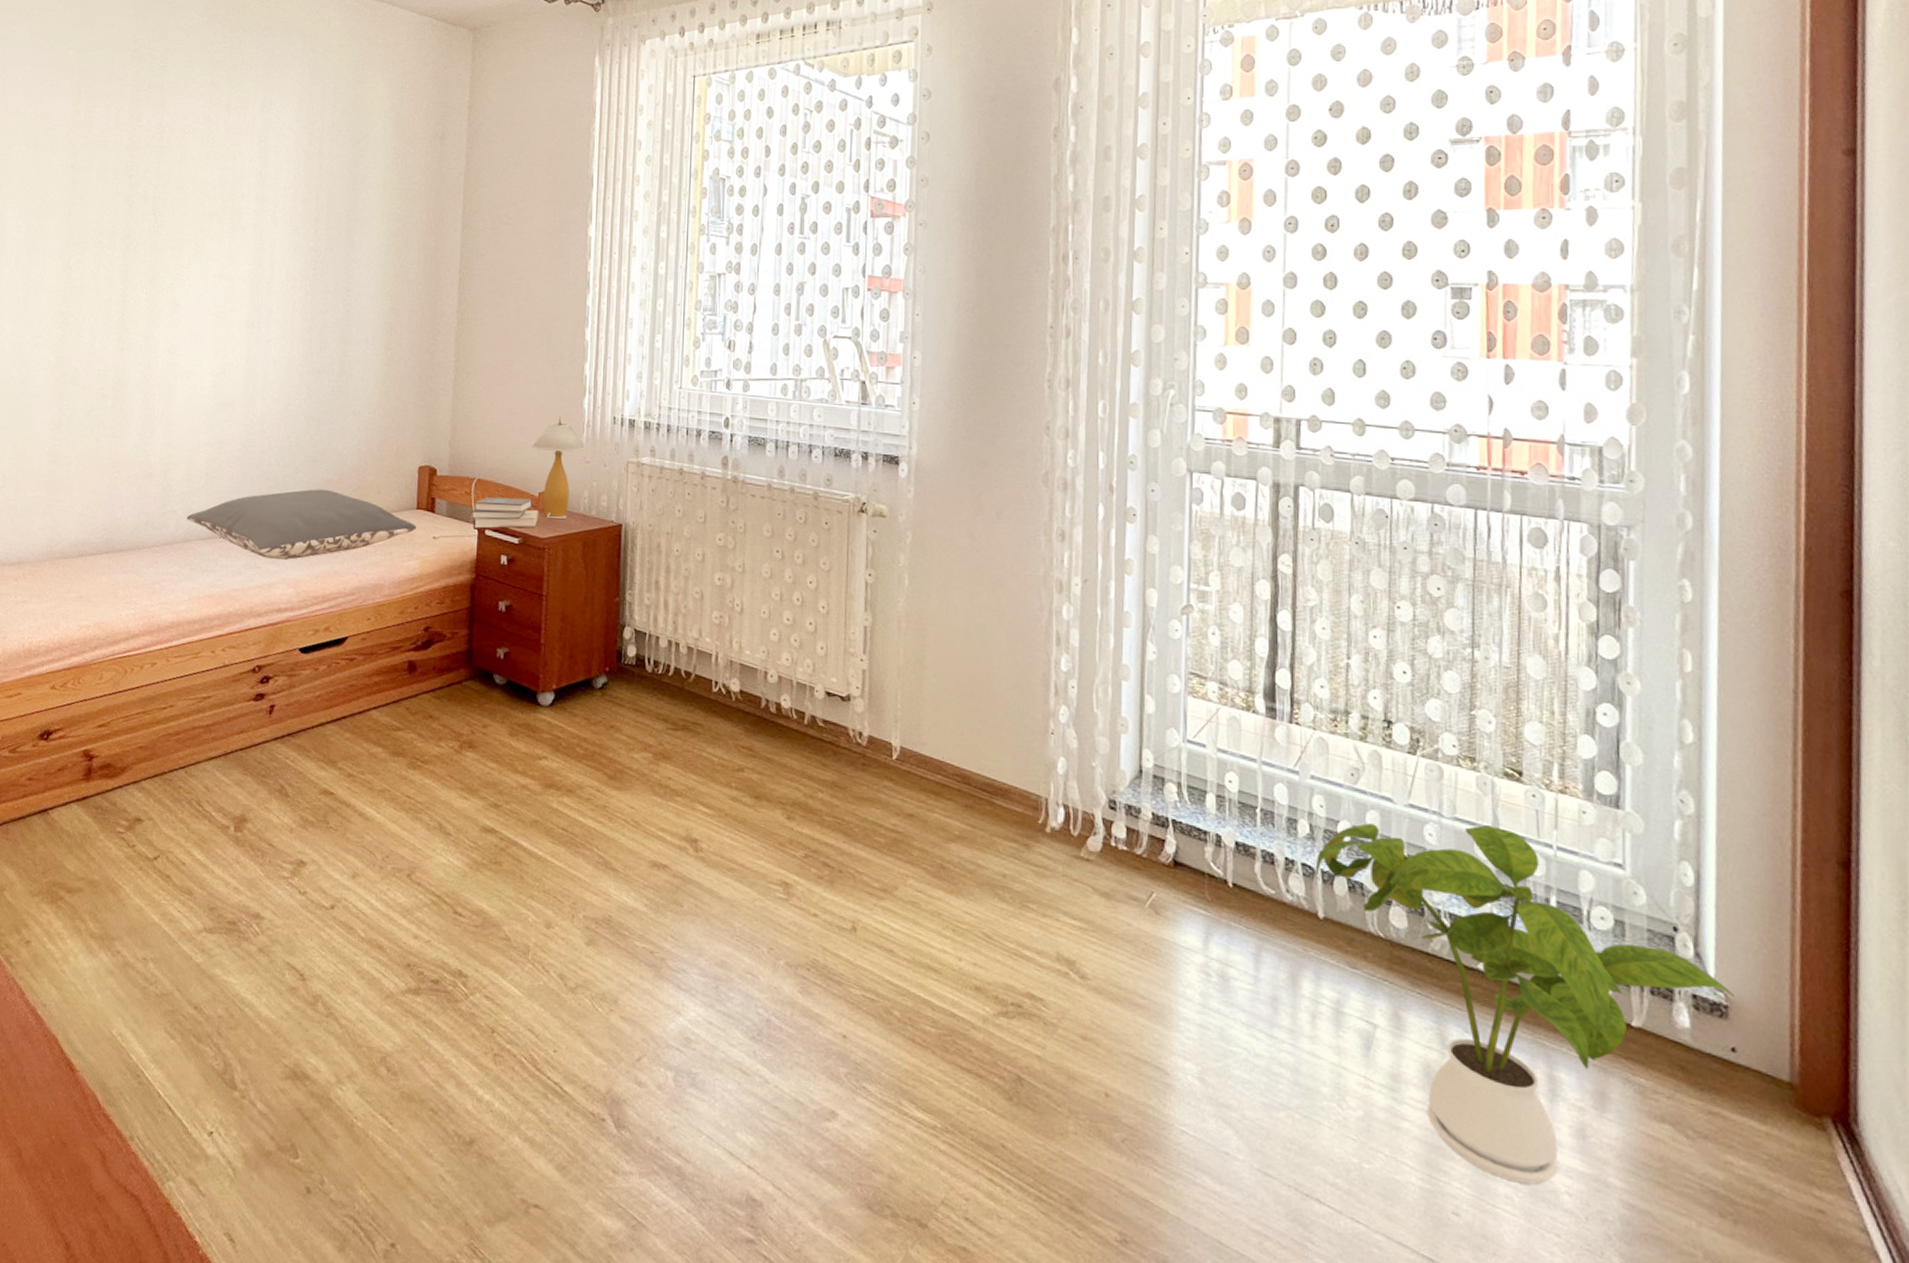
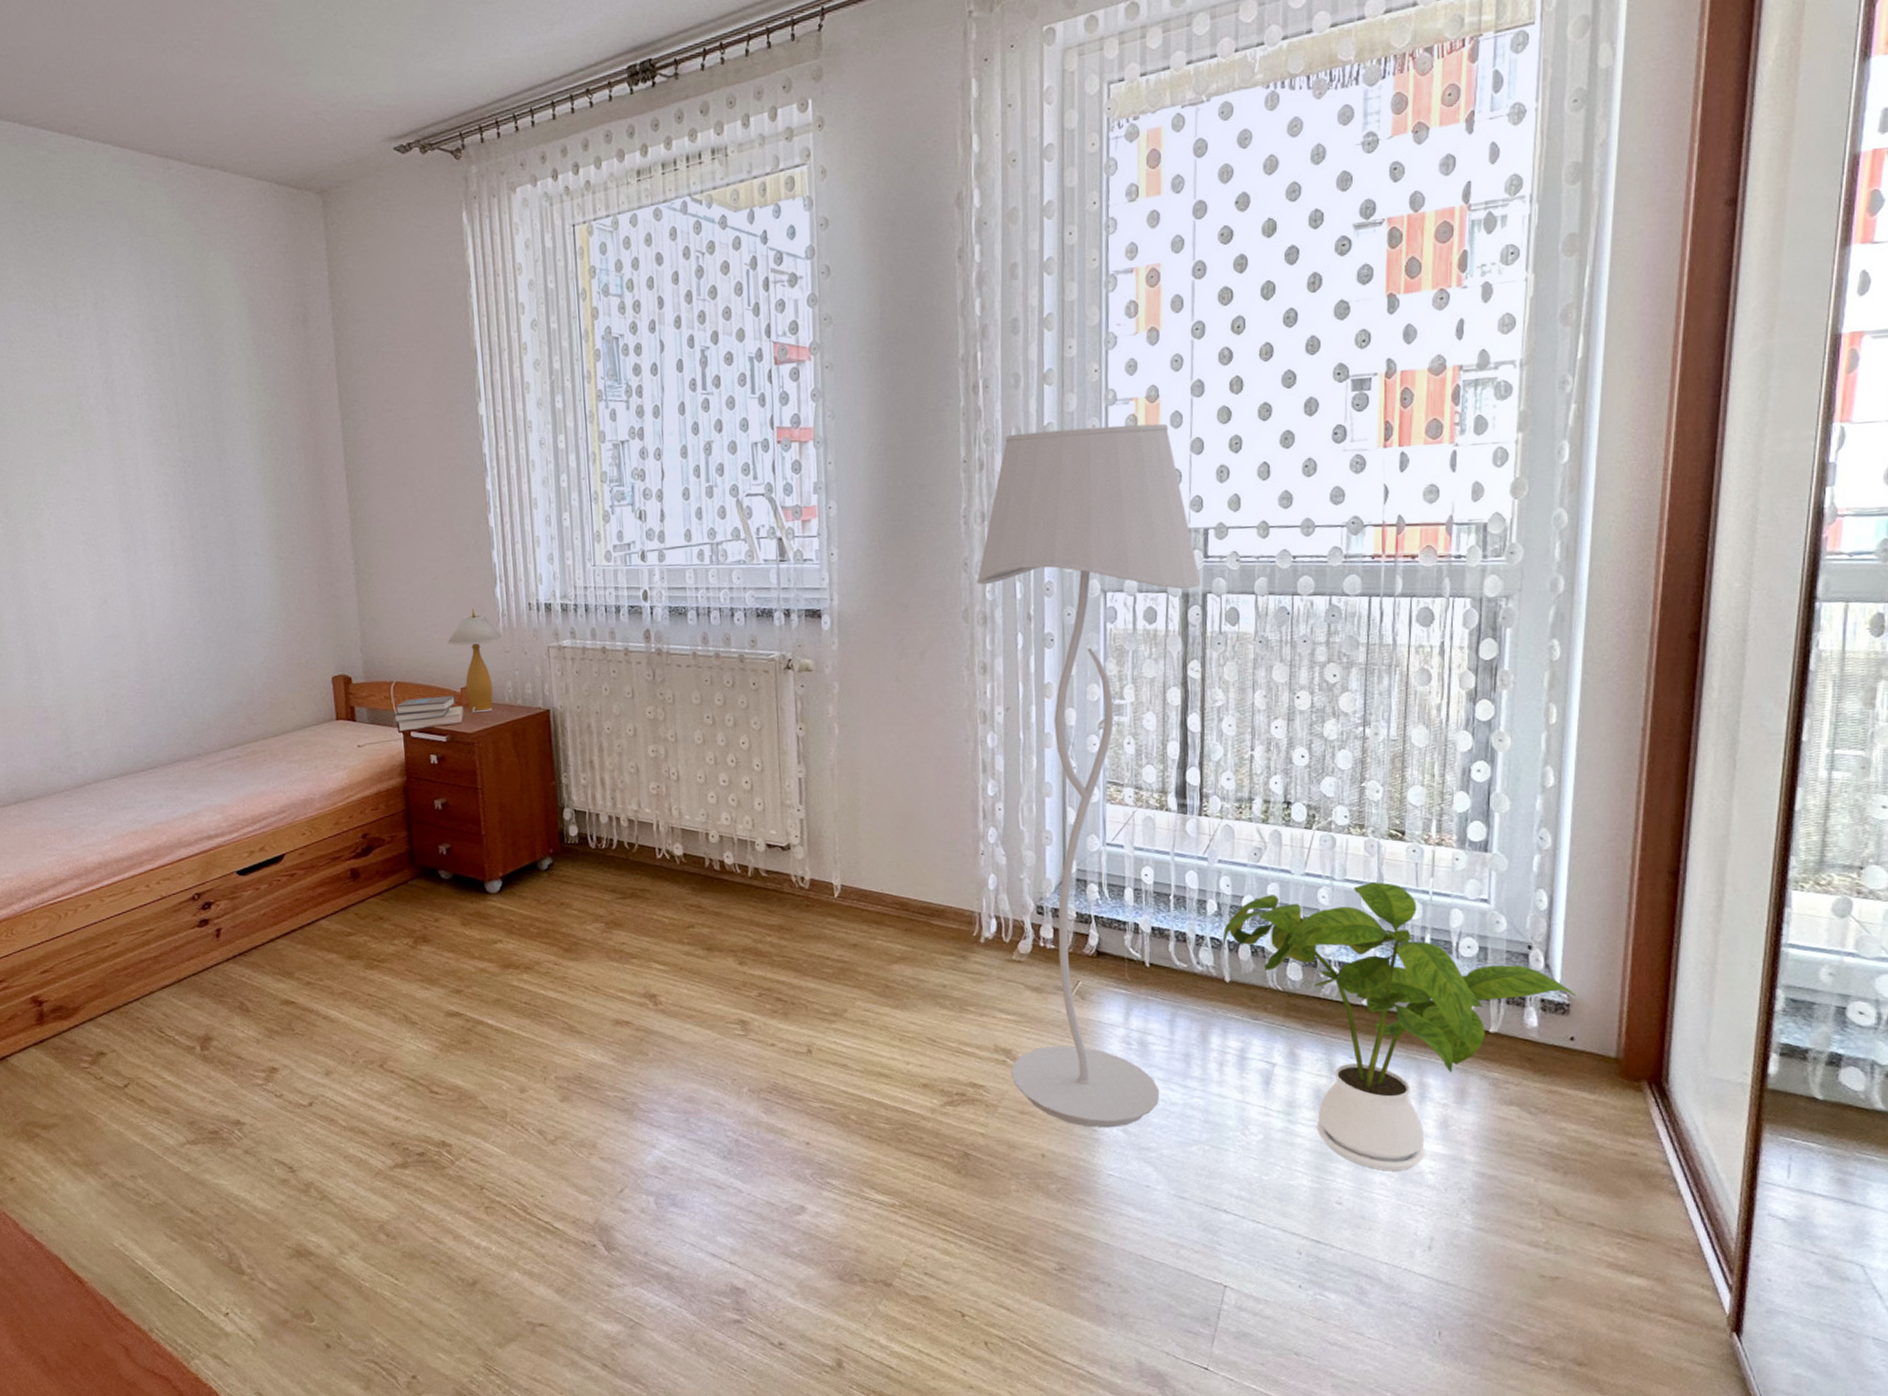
pillow: present [187,489,416,560] -> none [94,711,339,789]
floor lamp: none [1058,305,1293,1074] -> present [976,423,1201,1128]

